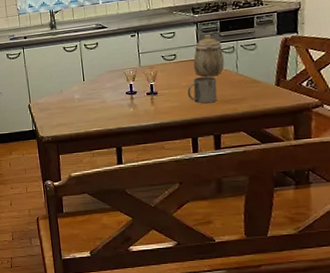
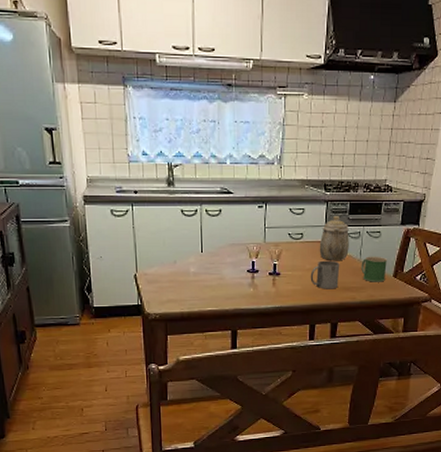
mug: none [239,67,268,93] -> present [361,256,388,282]

